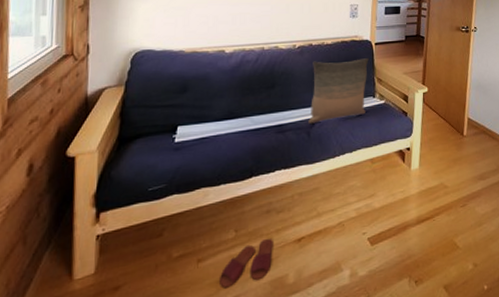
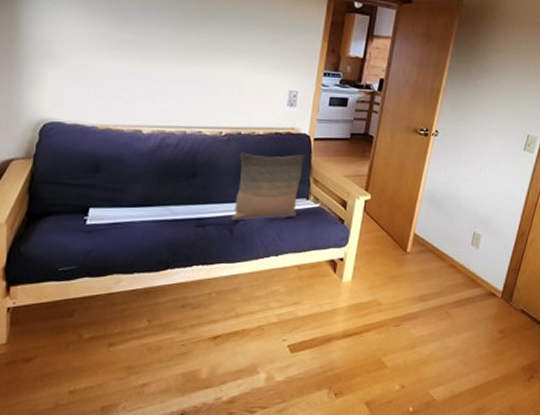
slippers: present [220,239,273,288] -> none [131,333,187,374]

